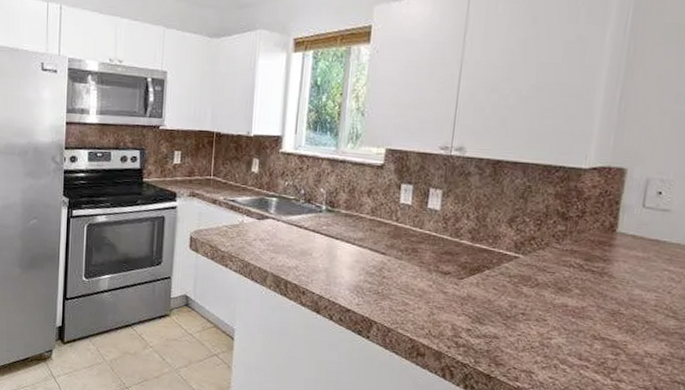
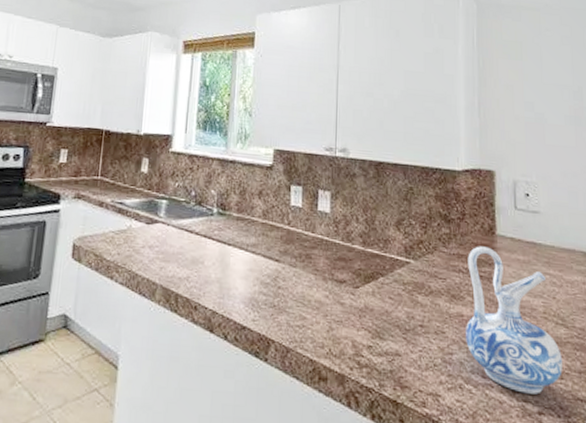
ceramic pitcher: none [567,243,667,376] -> present [466,246,562,394]

